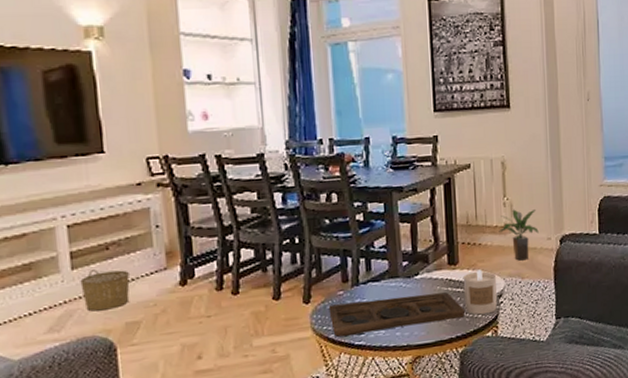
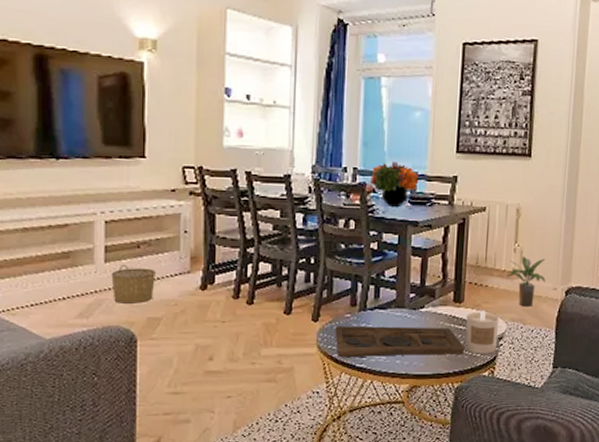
flower arrangement: none [348,127,399,174] -> present [370,161,419,207]

